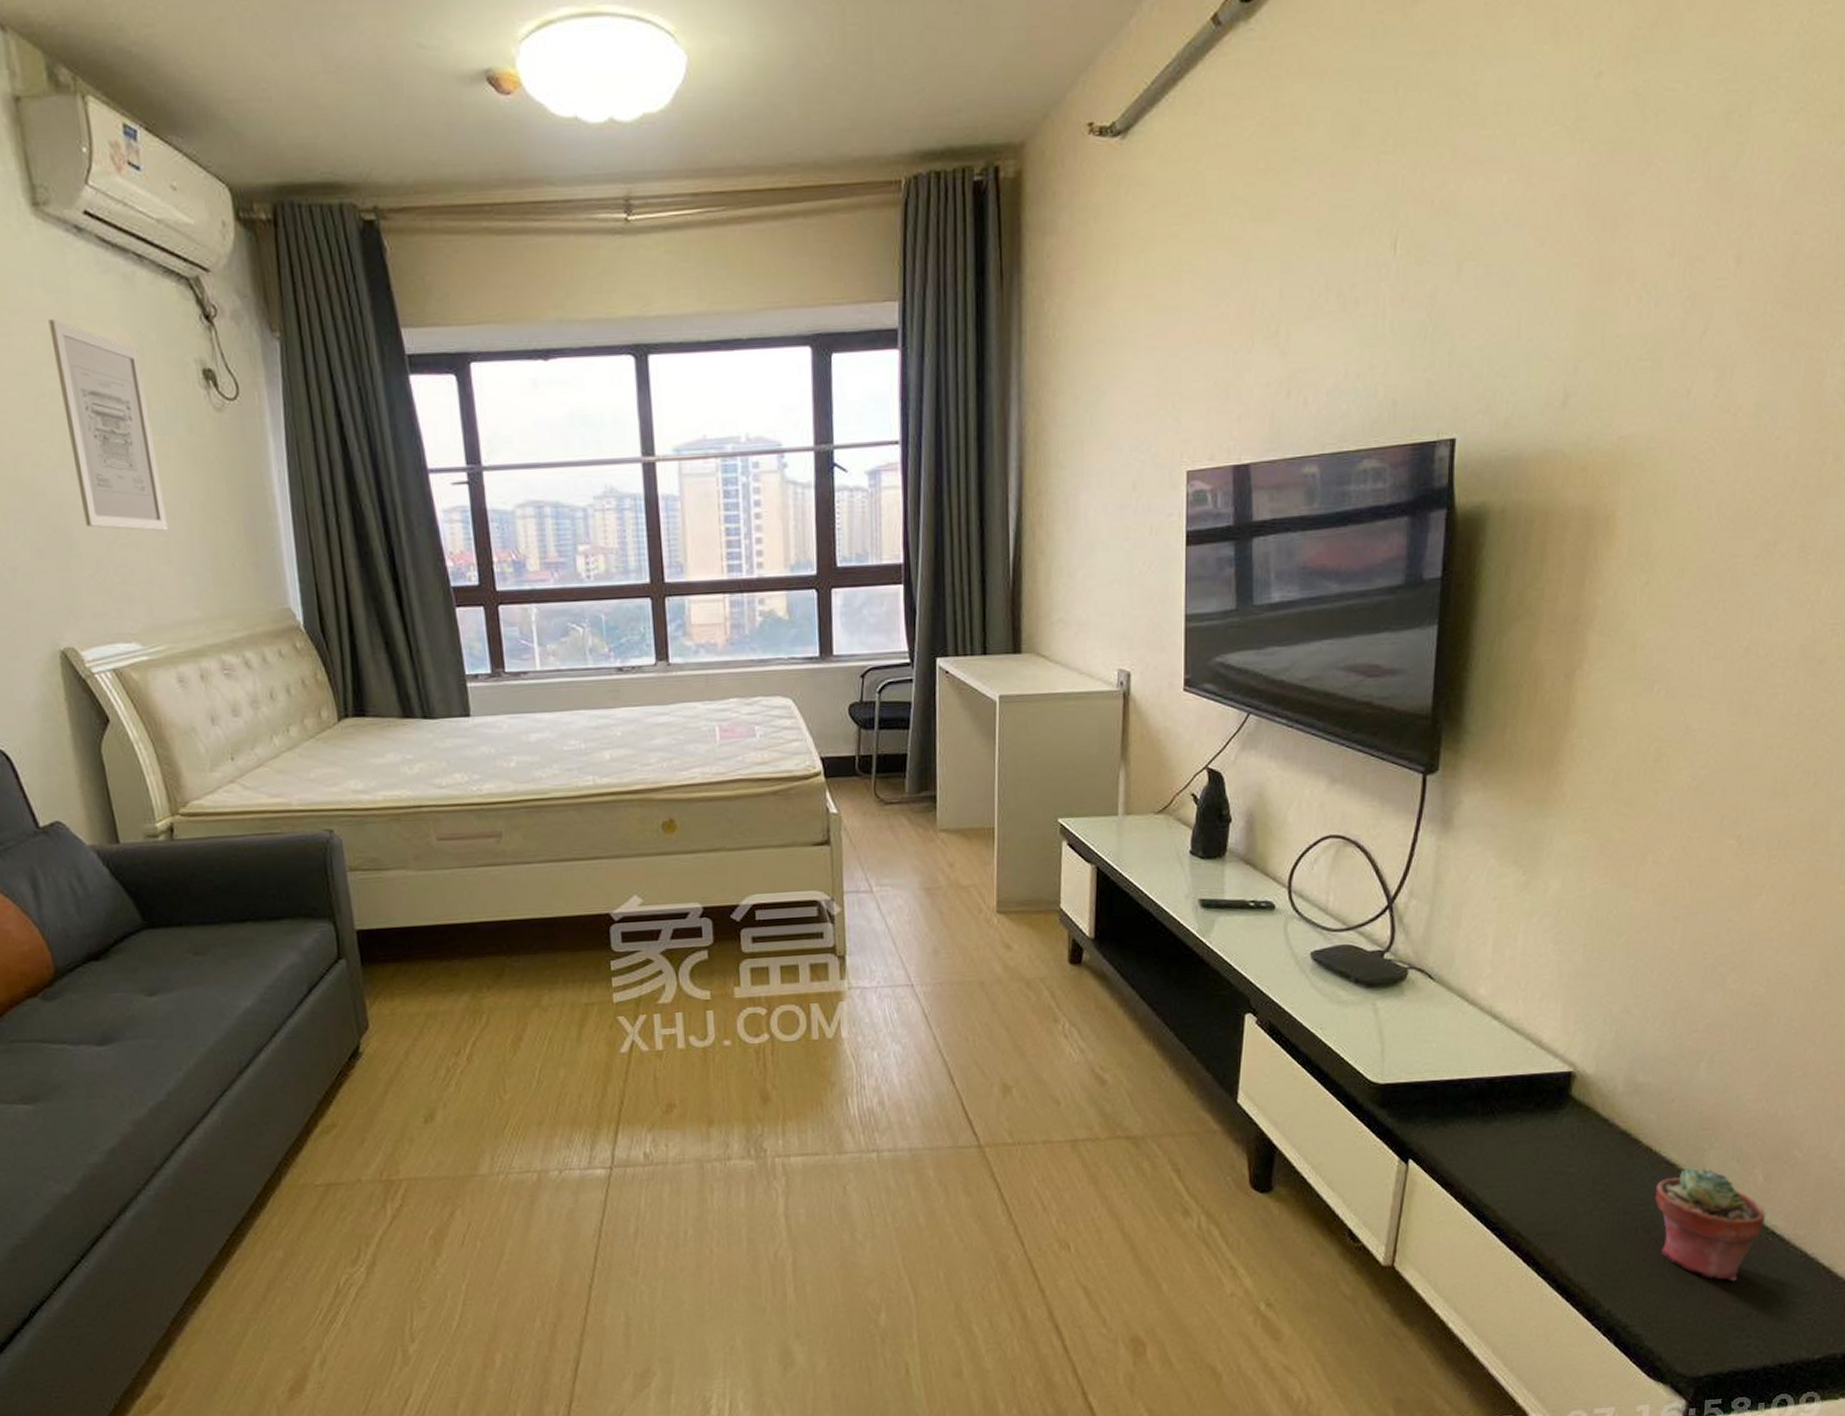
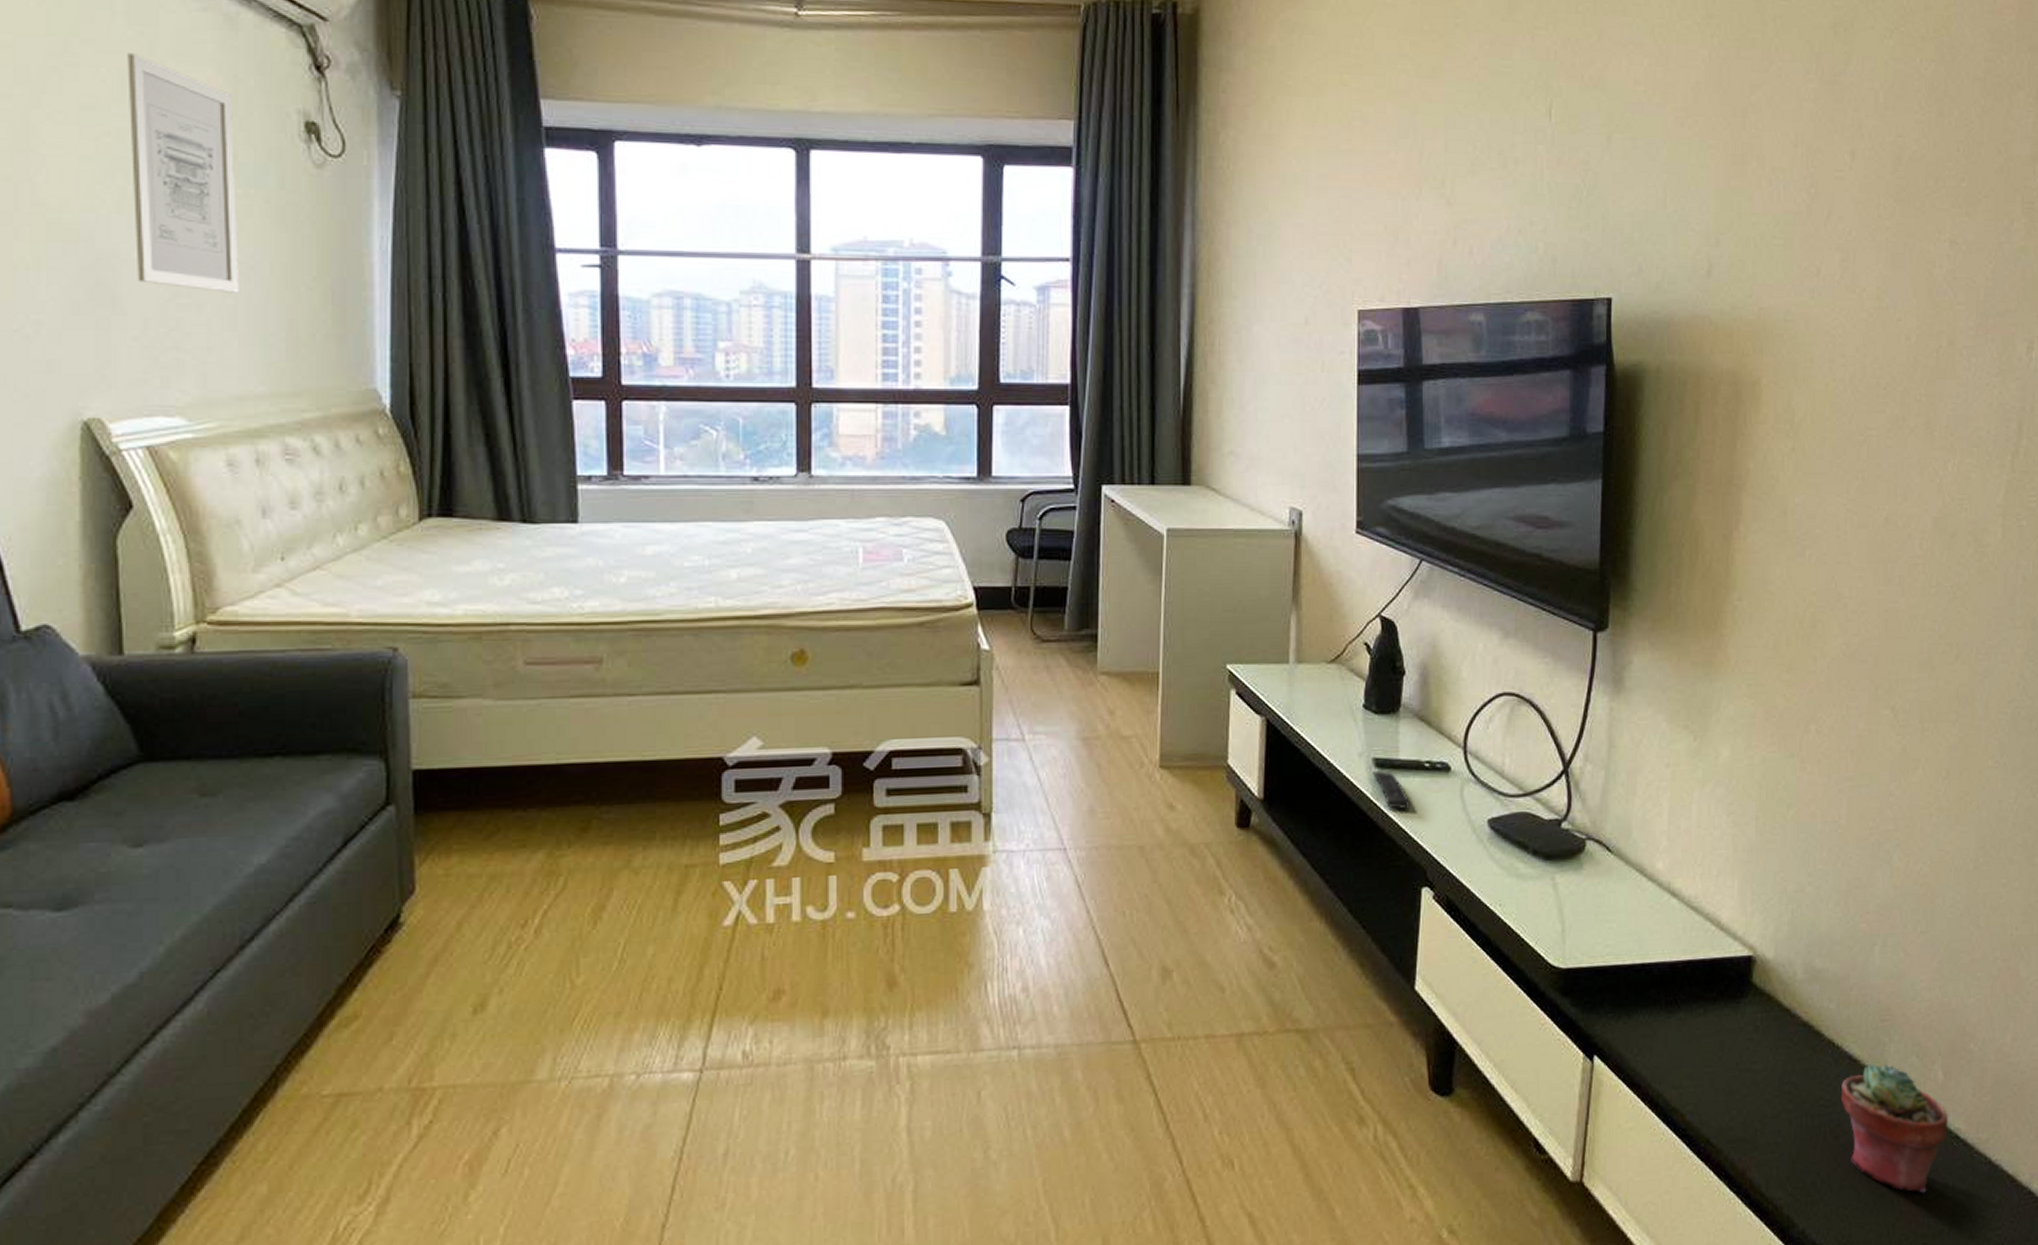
remote control: none [1198,910,1235,945] -> present [1372,771,1410,810]

